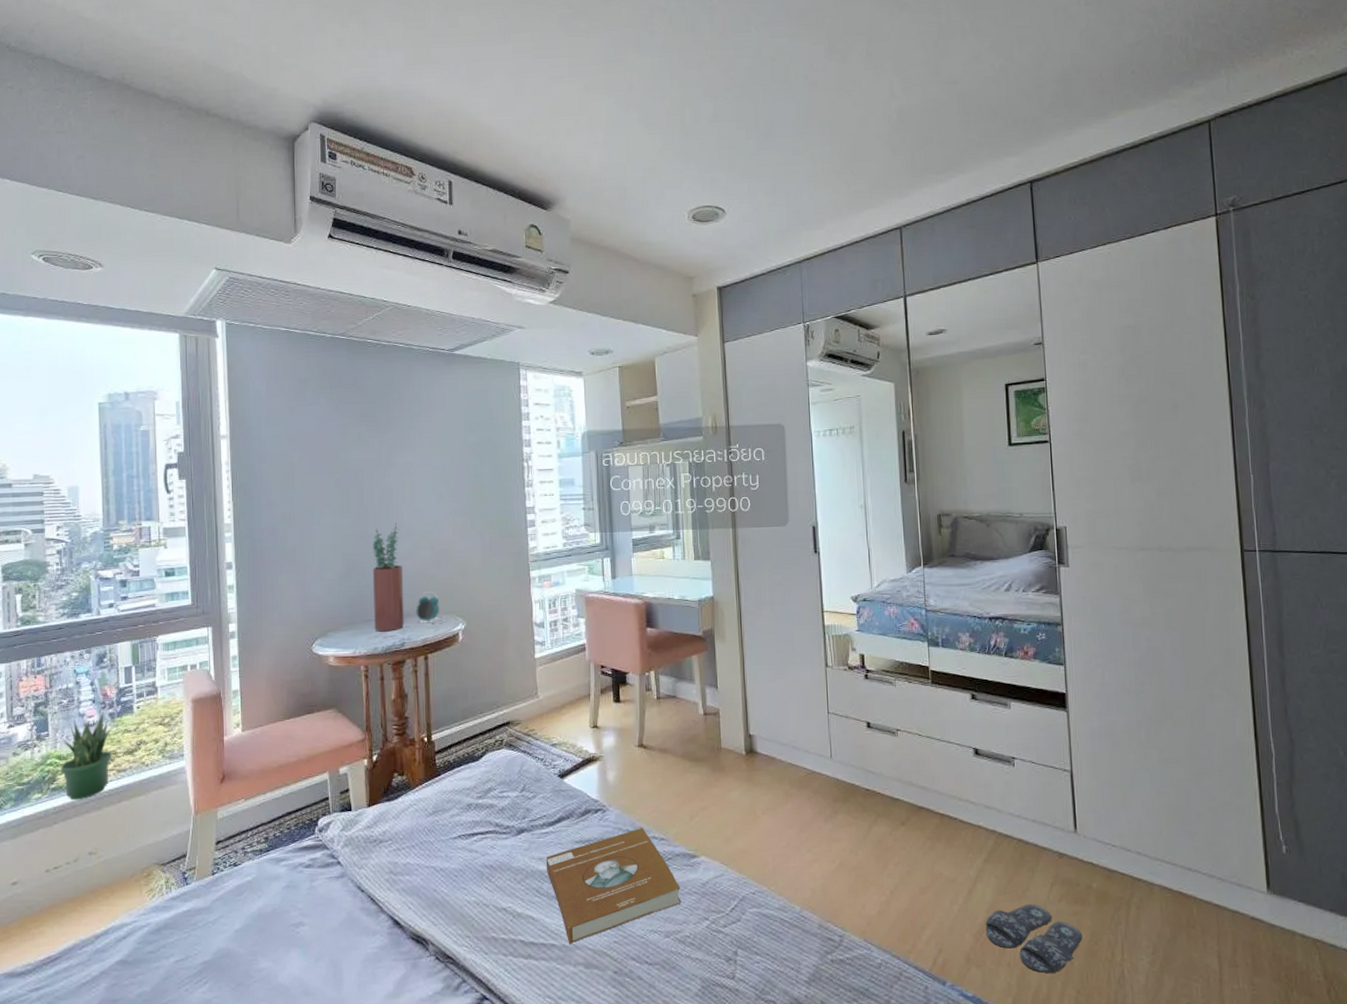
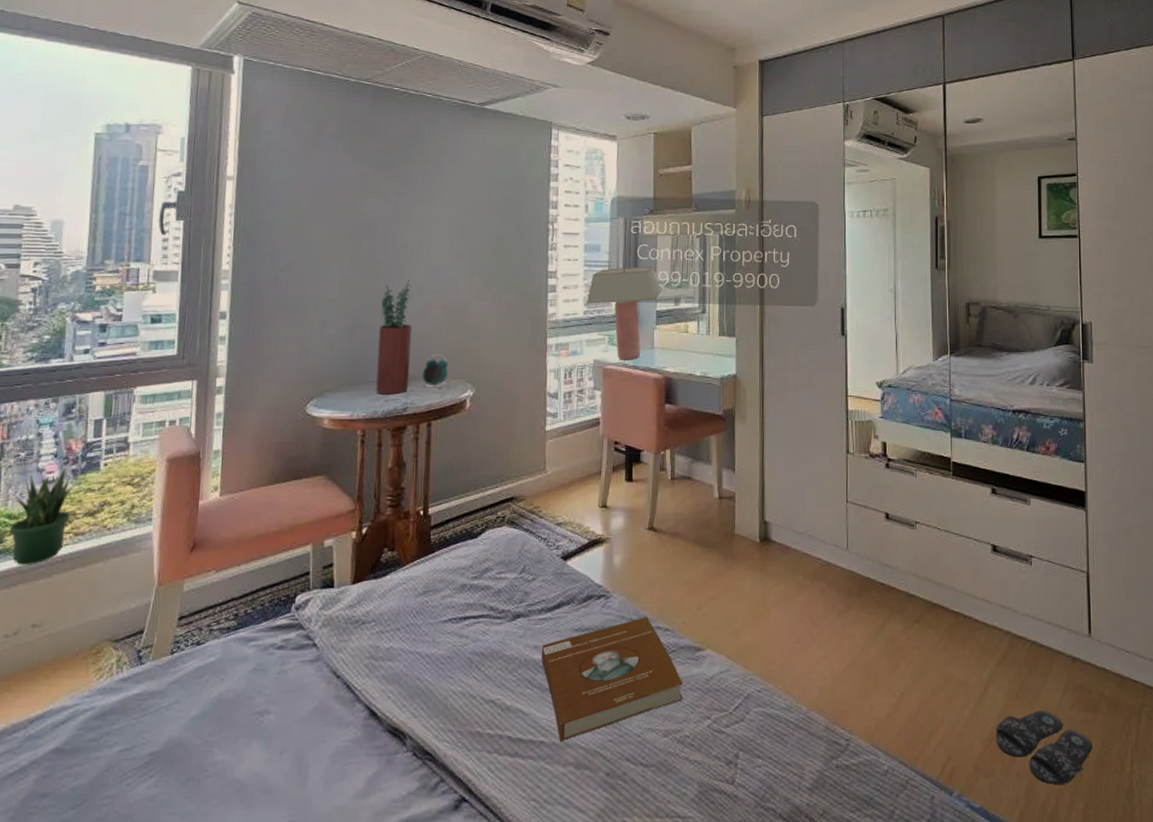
table lamp: none [564,497,636,588] -> present [586,266,662,360]

